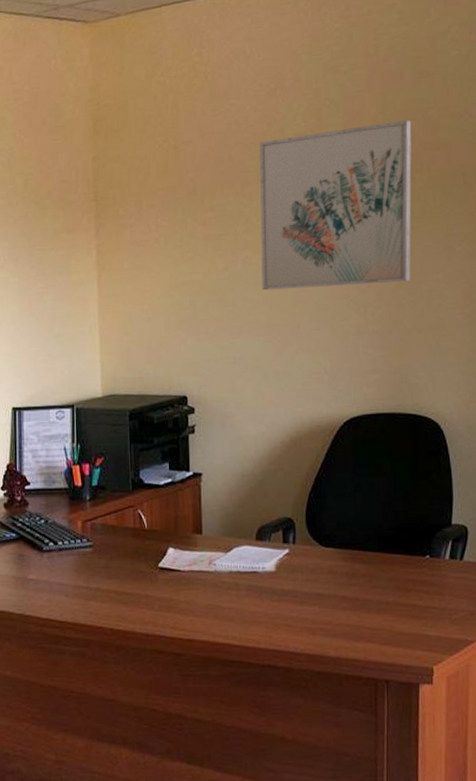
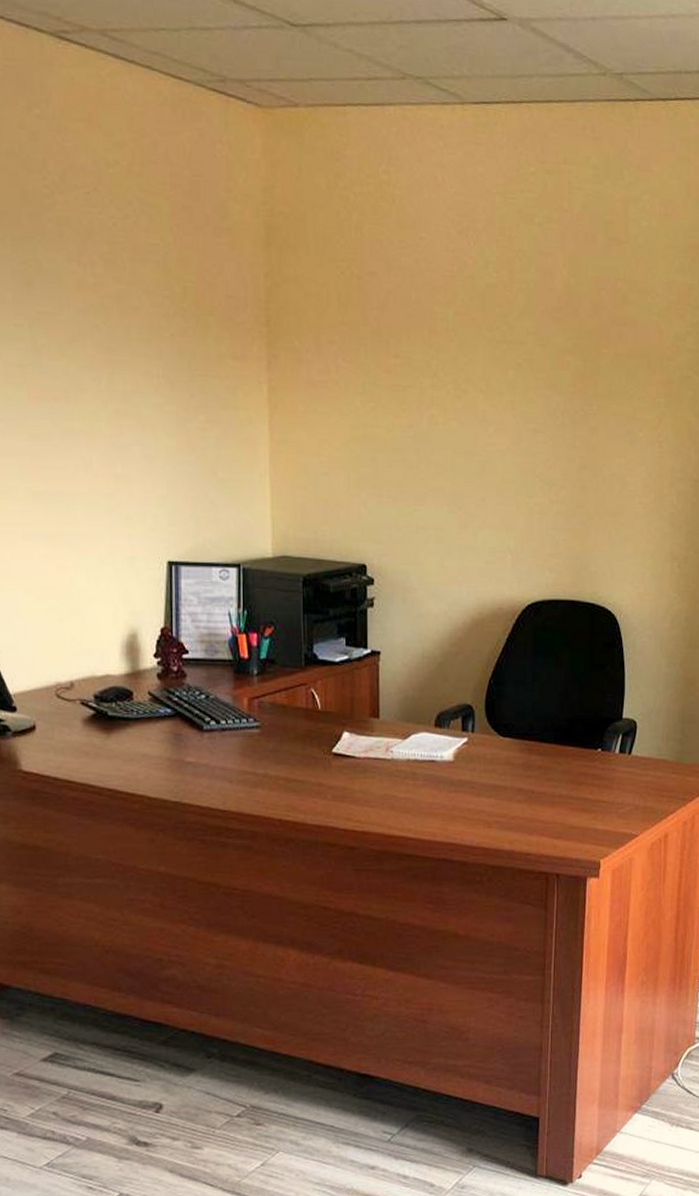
wall art: present [259,120,412,291] -> none [448,286,602,463]

